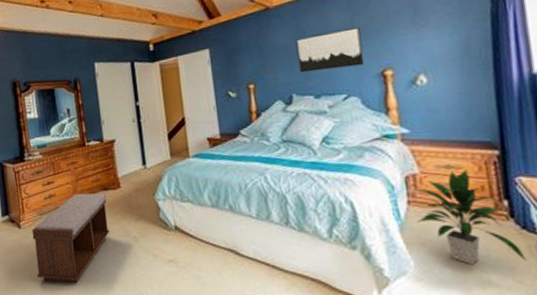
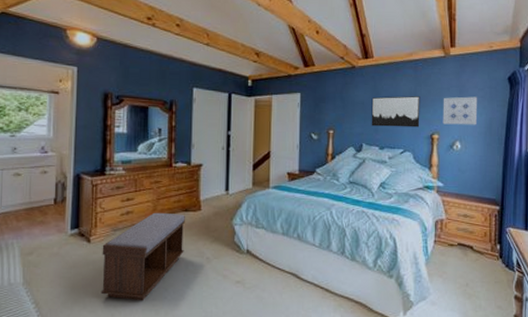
wall art: none [392,14,446,57] -> present [442,96,478,125]
indoor plant: present [415,170,526,265] -> none [439,219,505,293]

